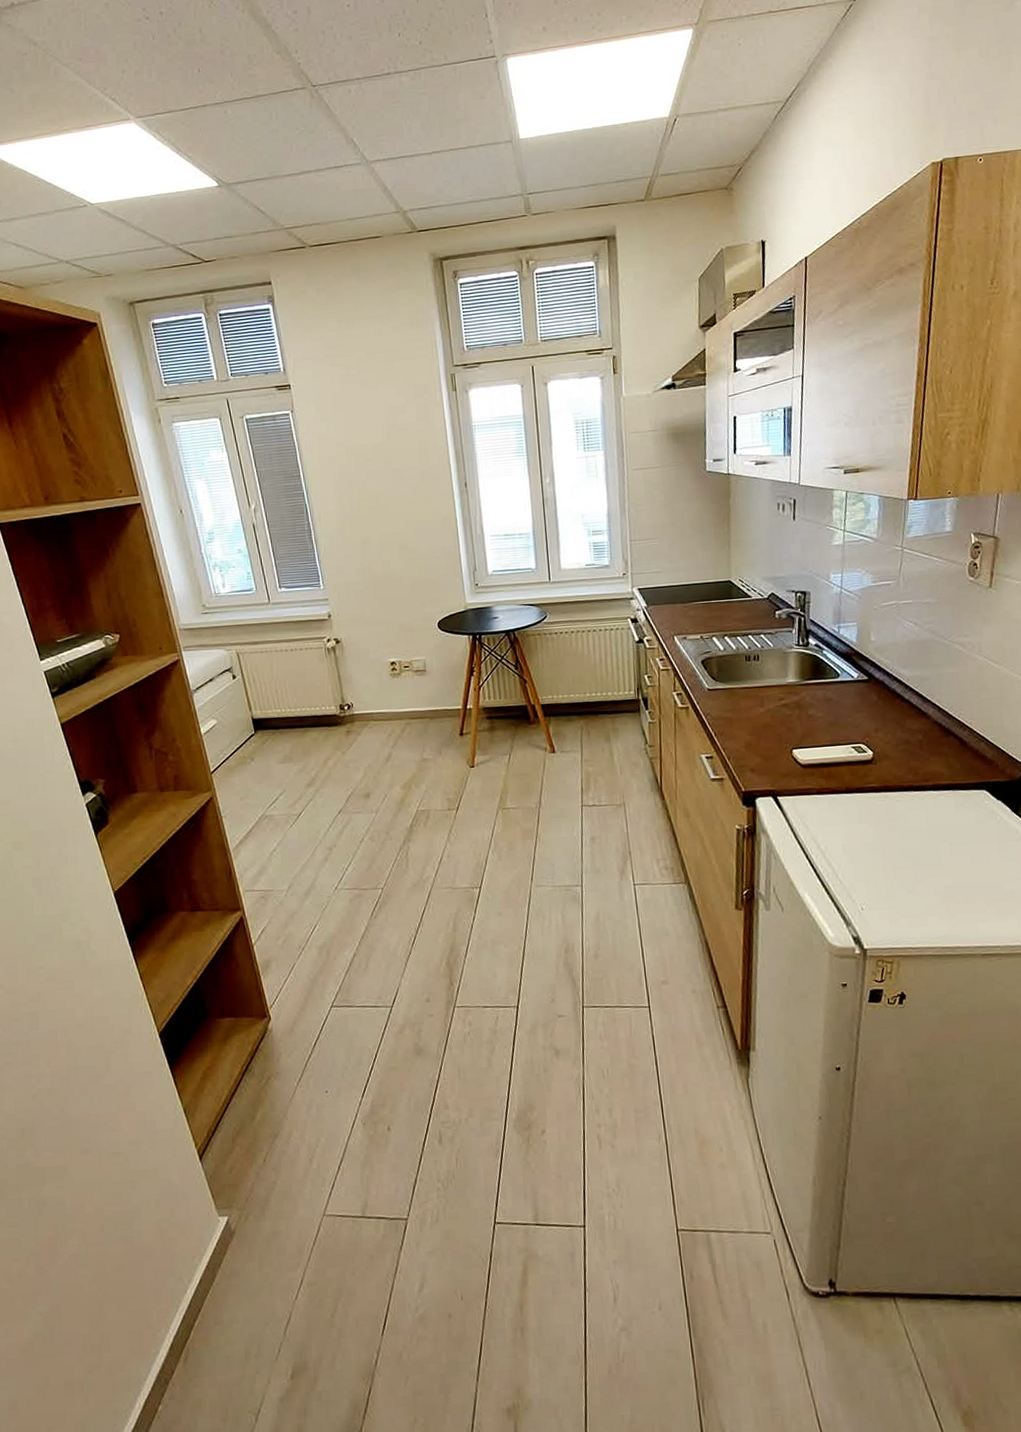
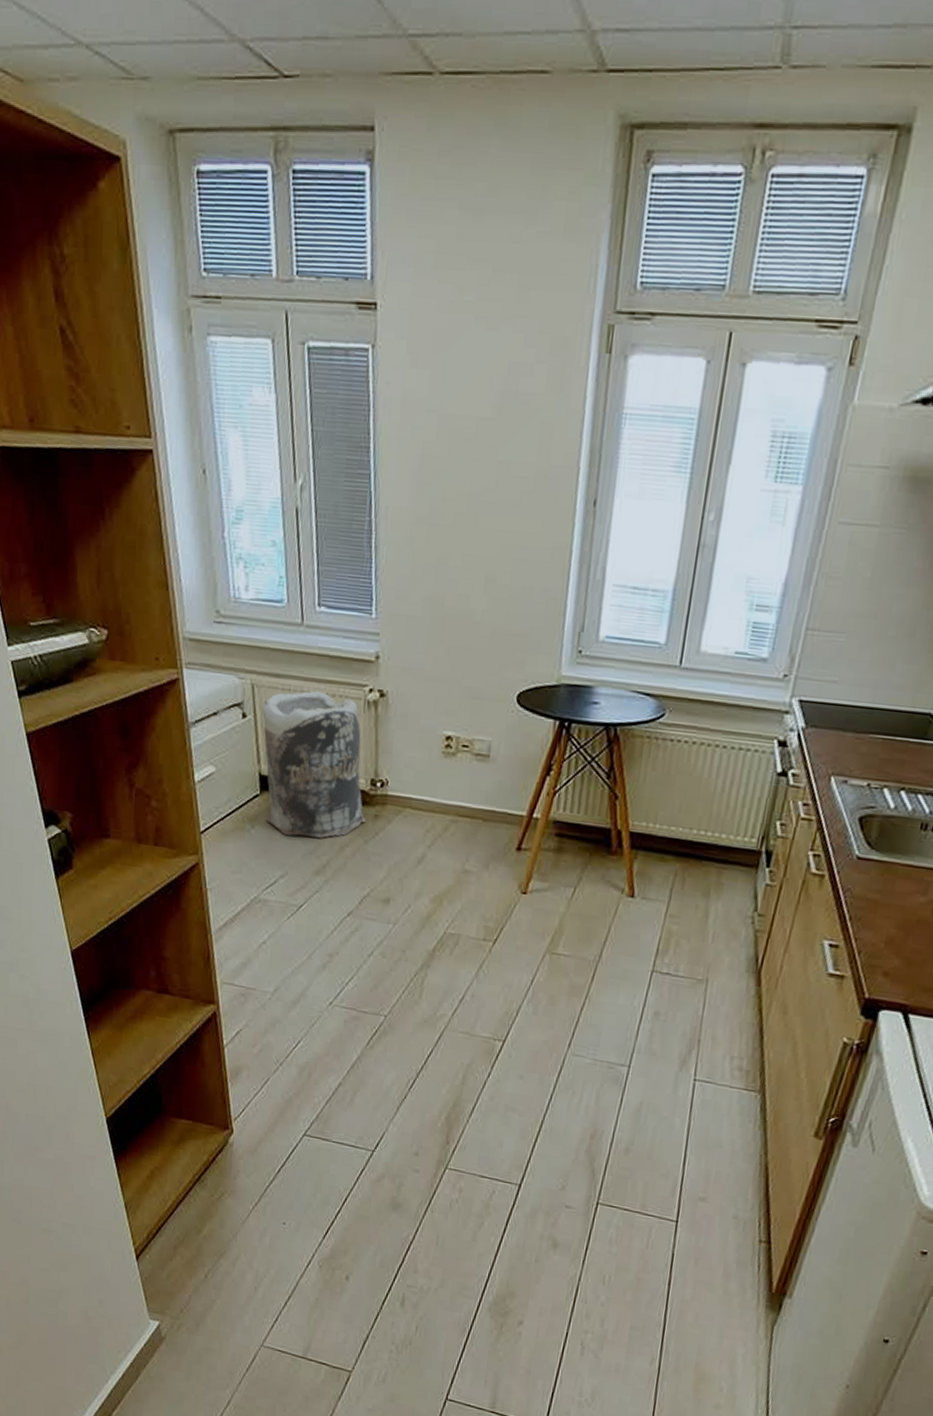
bag: none [247,648,341,761] -> present [261,690,367,838]

